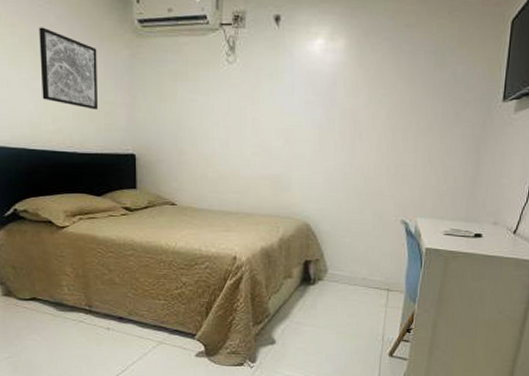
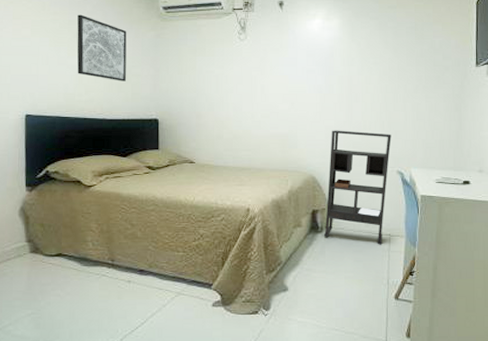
bookshelf: none [317,172,398,300] -> present [324,130,392,245]

